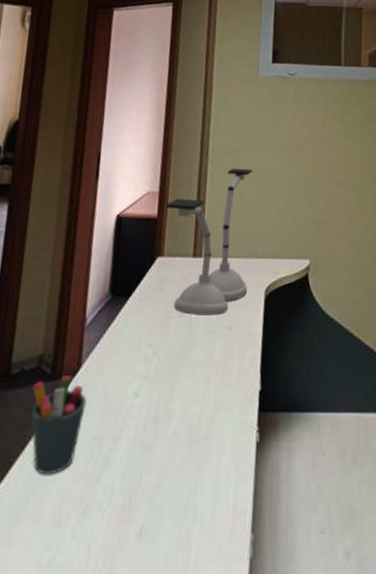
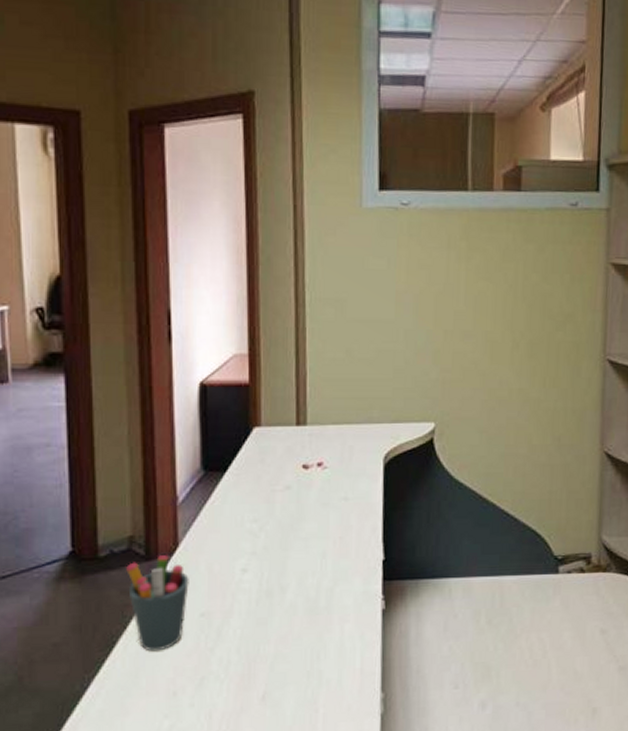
desk lamp: present [165,168,253,316] -> none [258,322,362,488]

